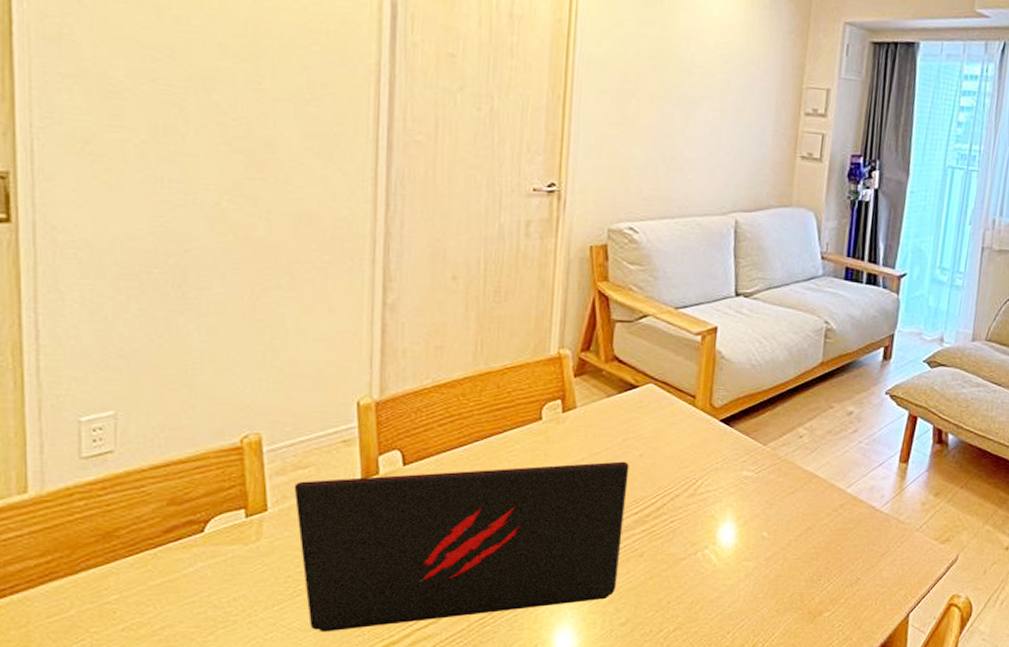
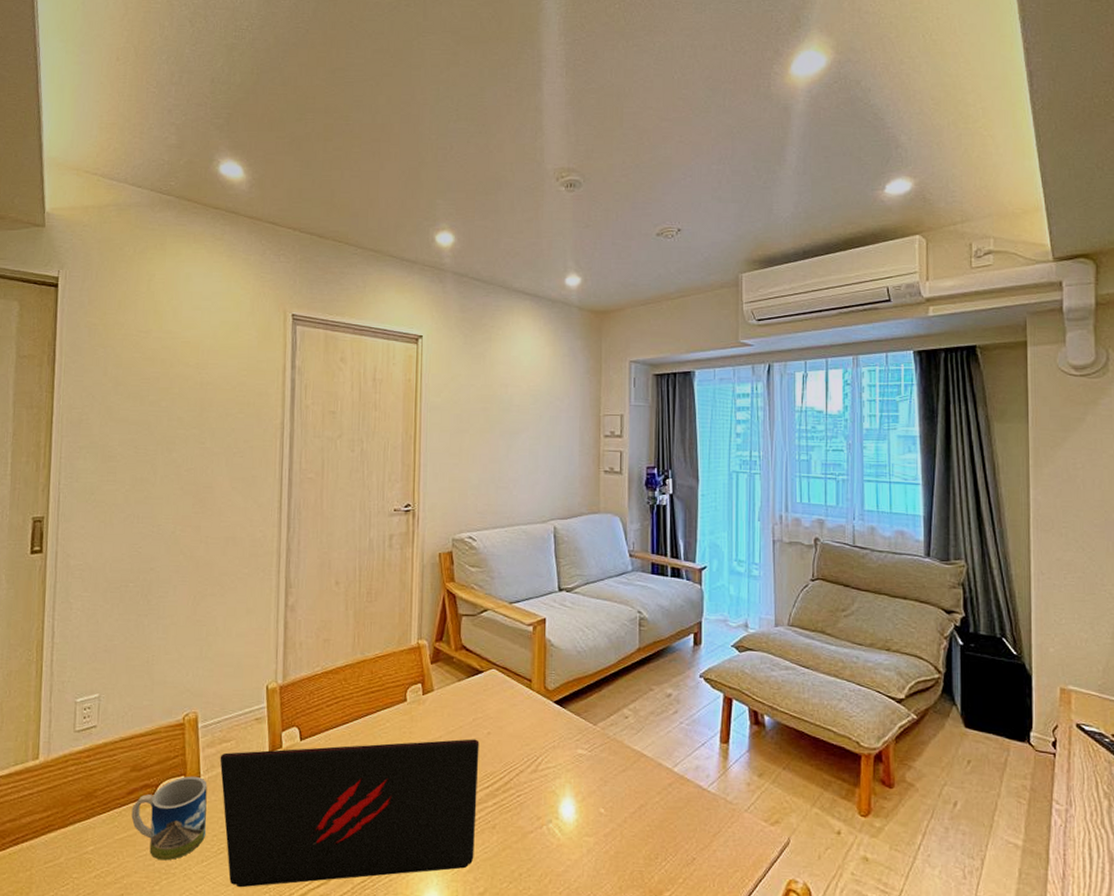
mug: none [171,509,278,607] -> present [131,776,207,861]

